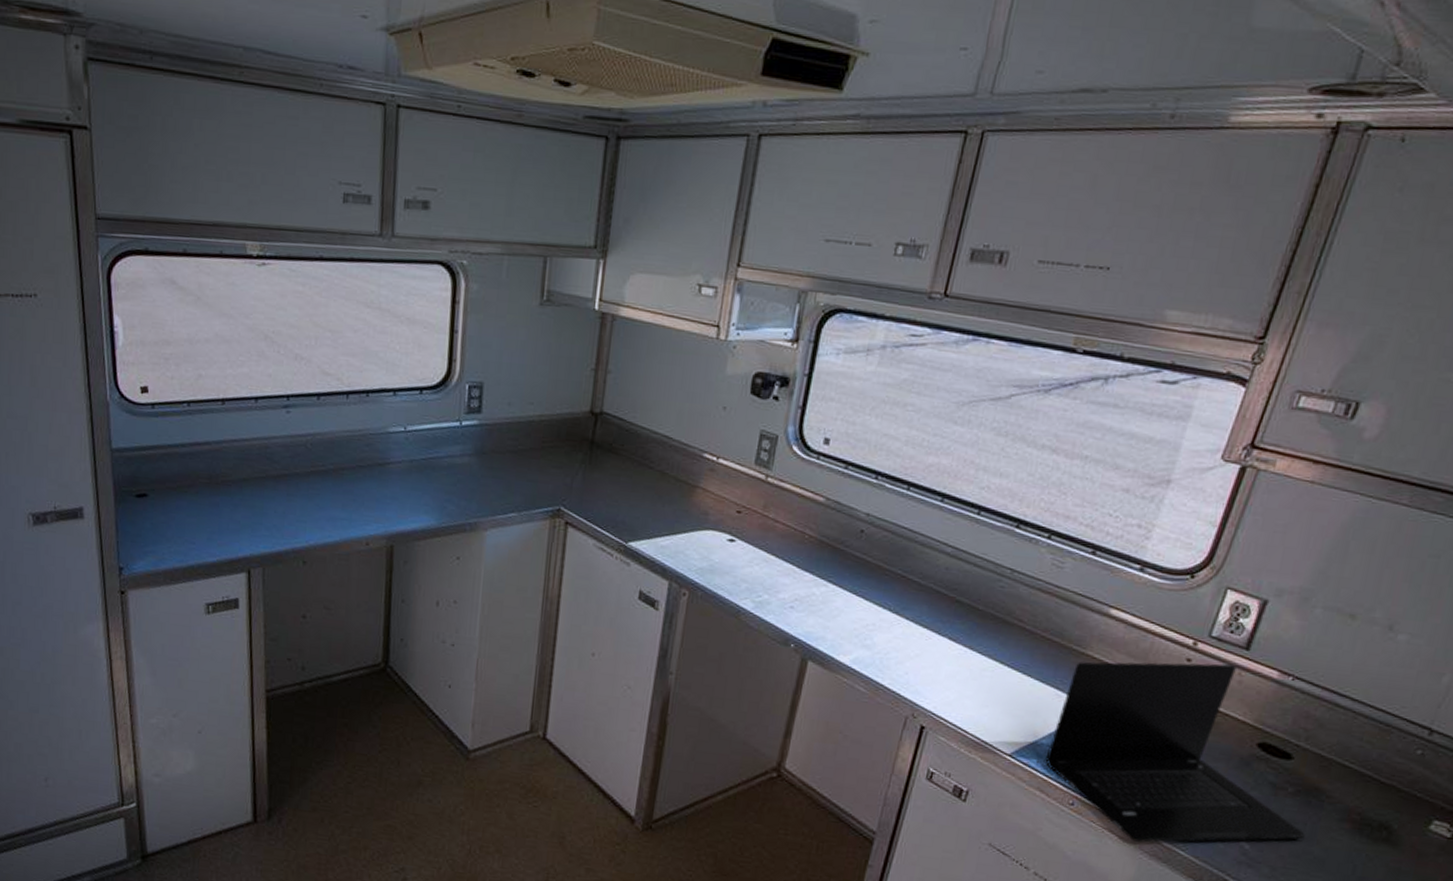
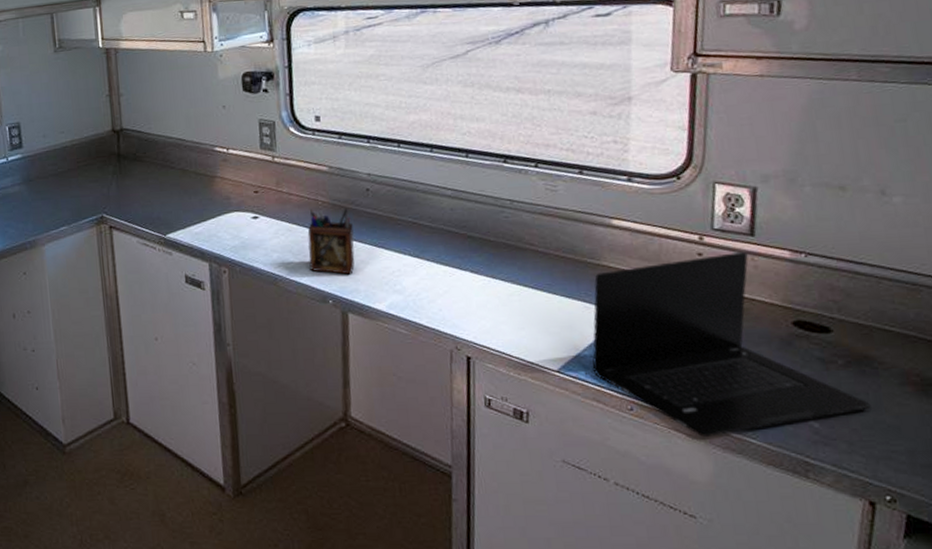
desk organizer: none [778,541,837,620] -> present [307,208,355,275]

